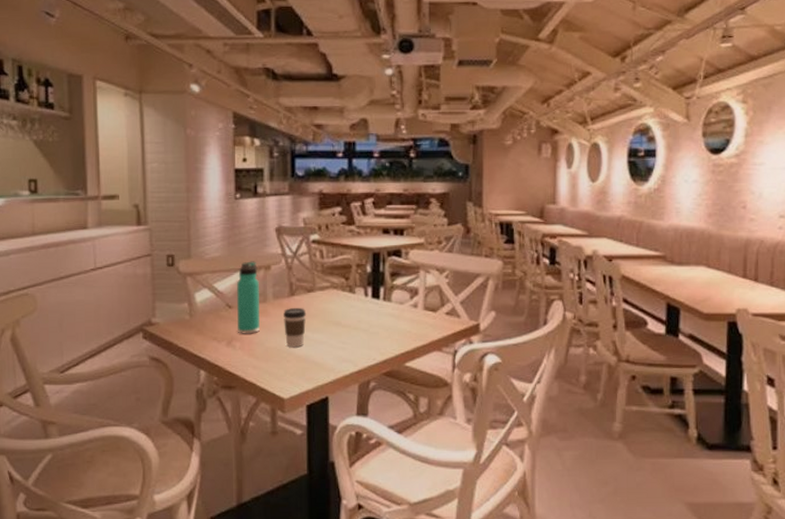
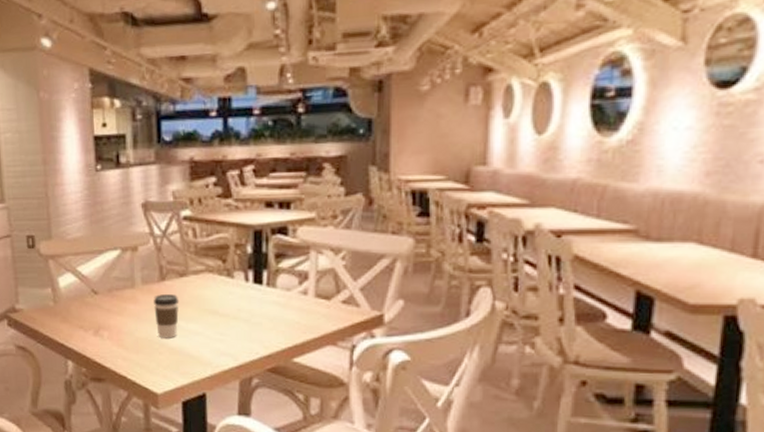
thermos bottle: present [236,261,260,334] -> none [101,241,128,323]

